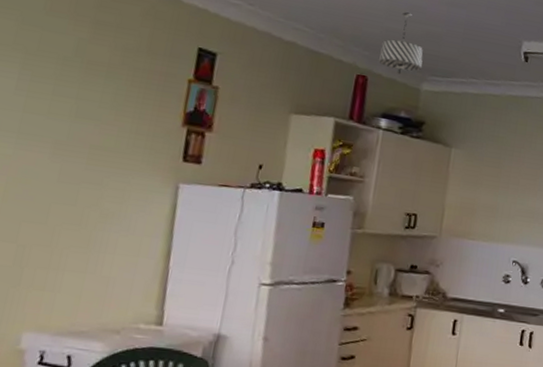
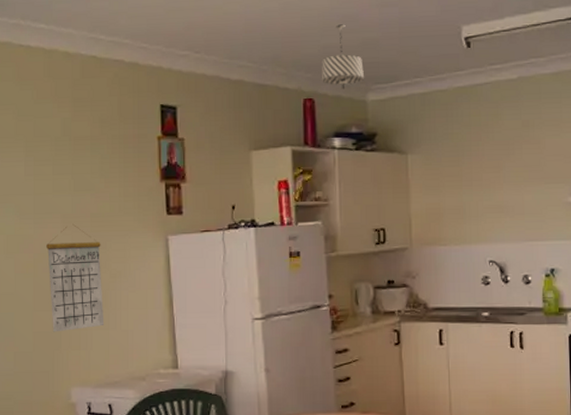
calendar: none [13,151,96,269] -> present [46,223,105,332]

